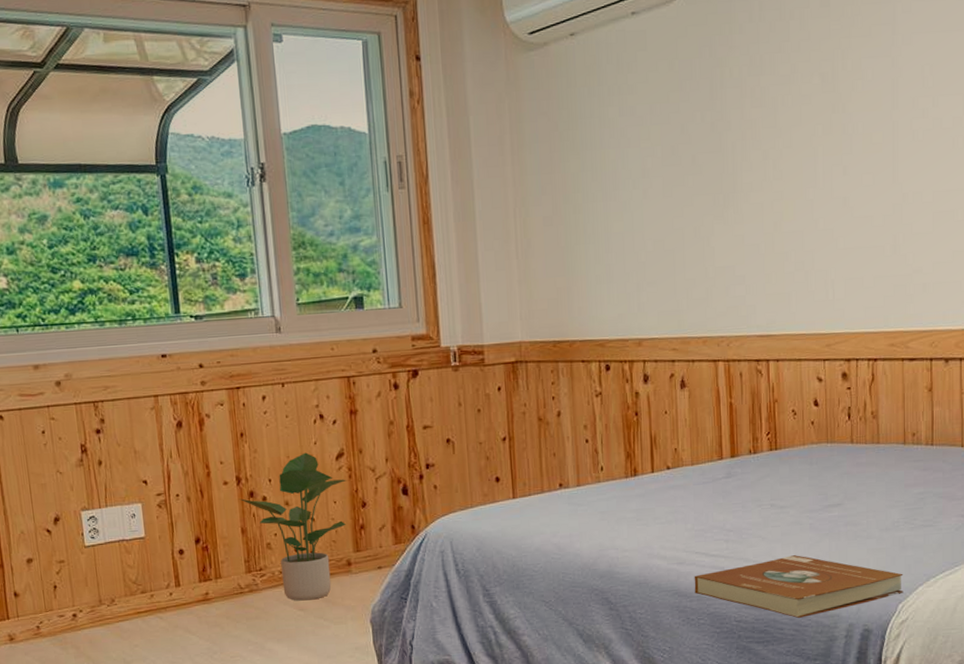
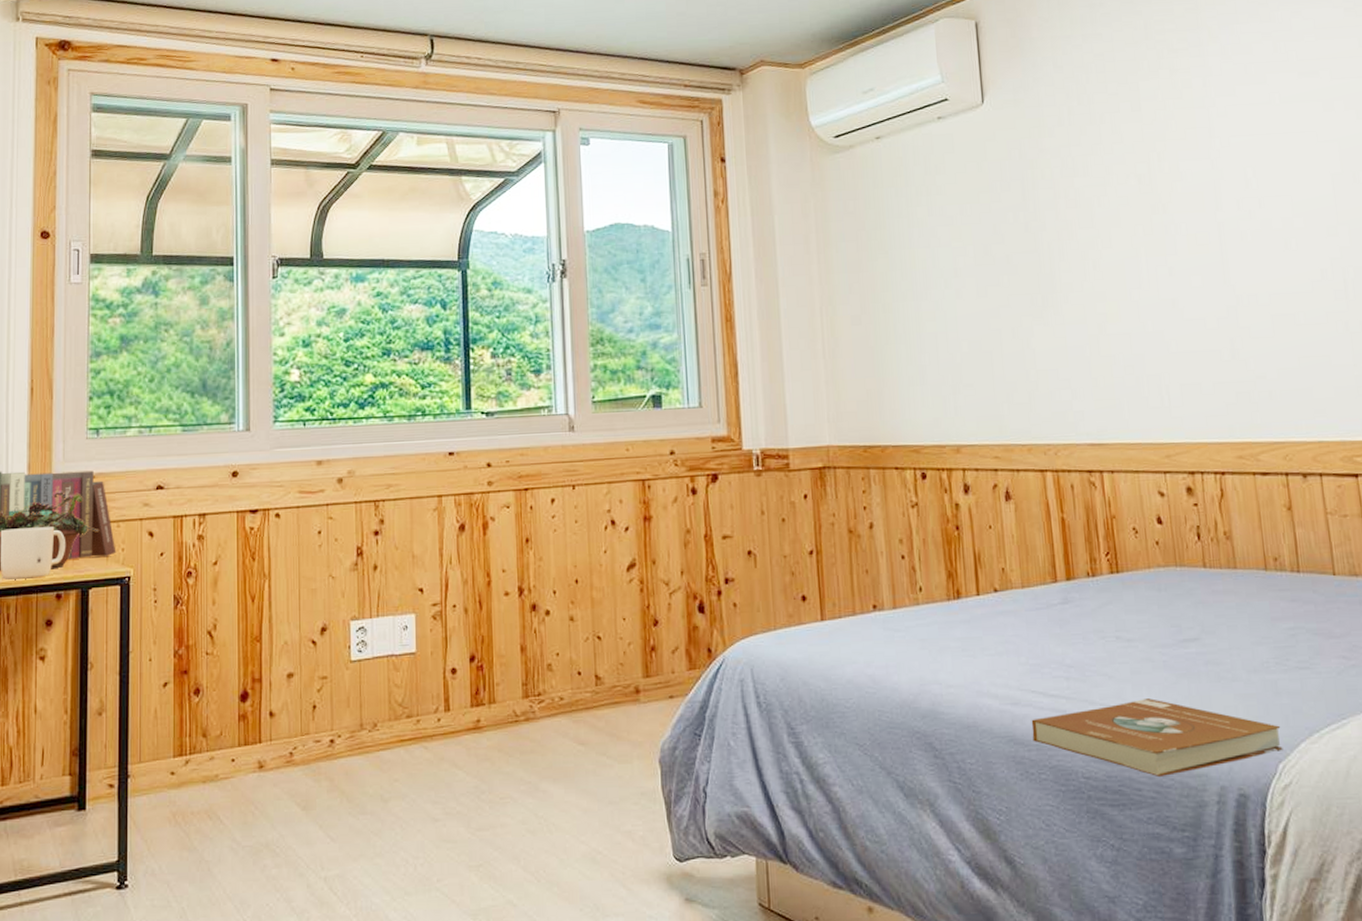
potted plant: present [239,452,347,601] -> none [520,562,638,733]

